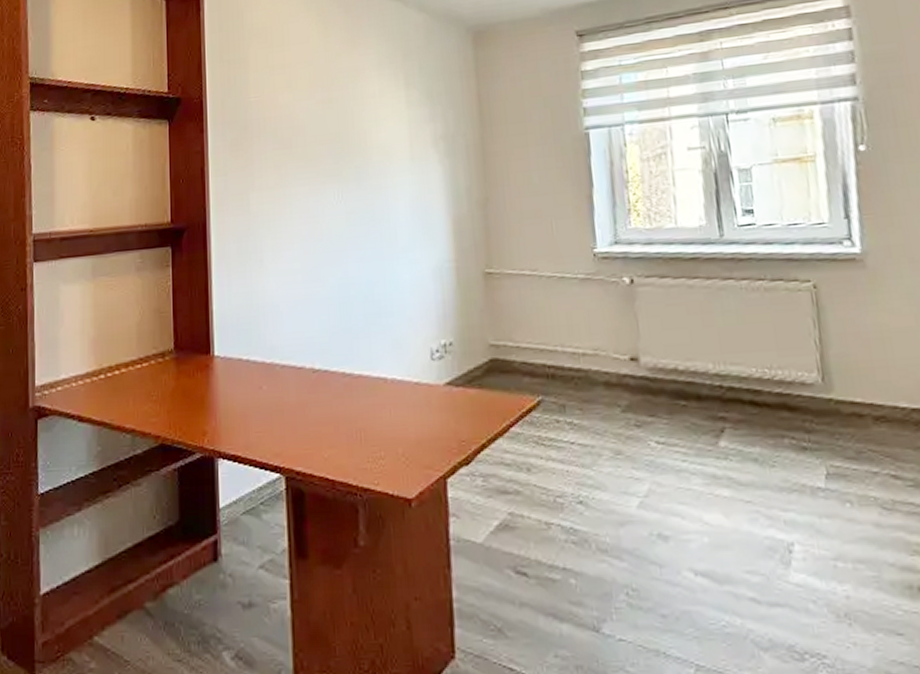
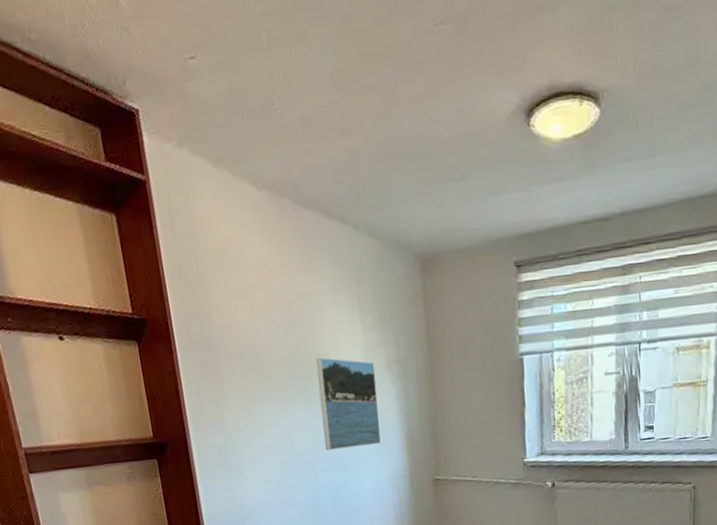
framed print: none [354,135,423,238] -> present [316,358,381,451]

